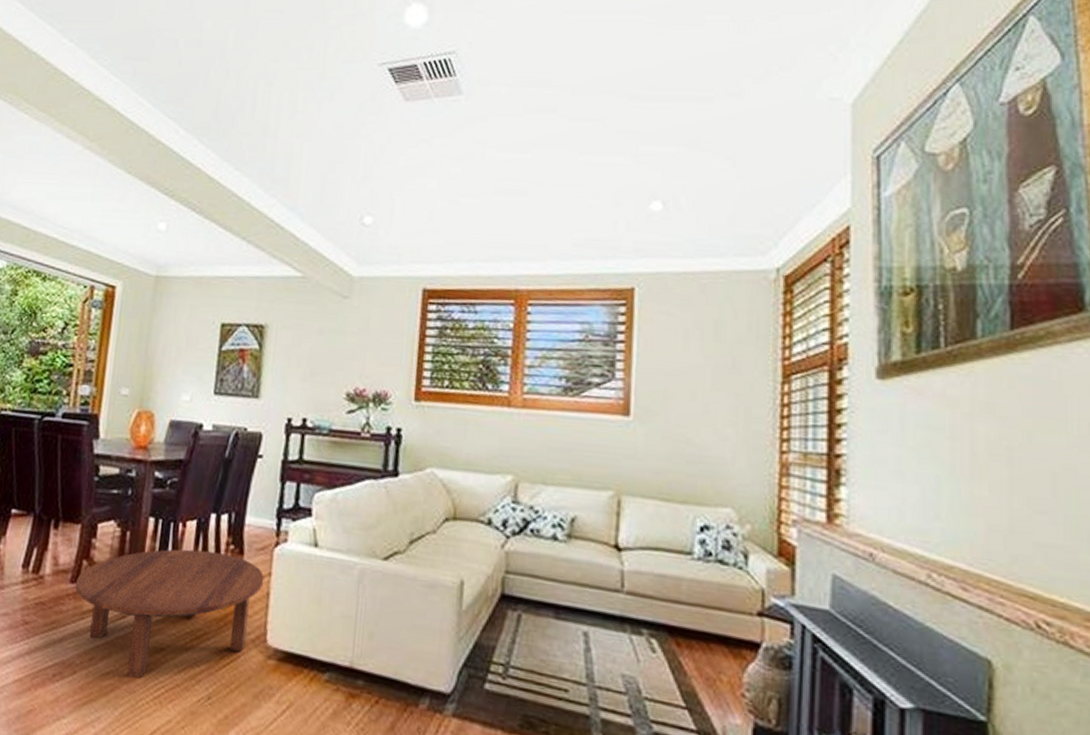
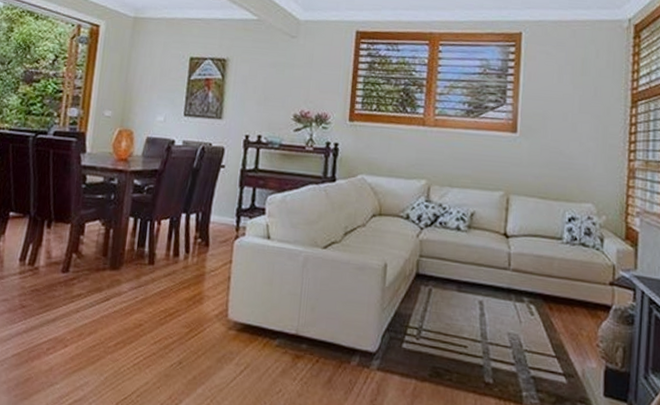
coffee table: present [75,549,265,679] -> none [66,243,226,350]

